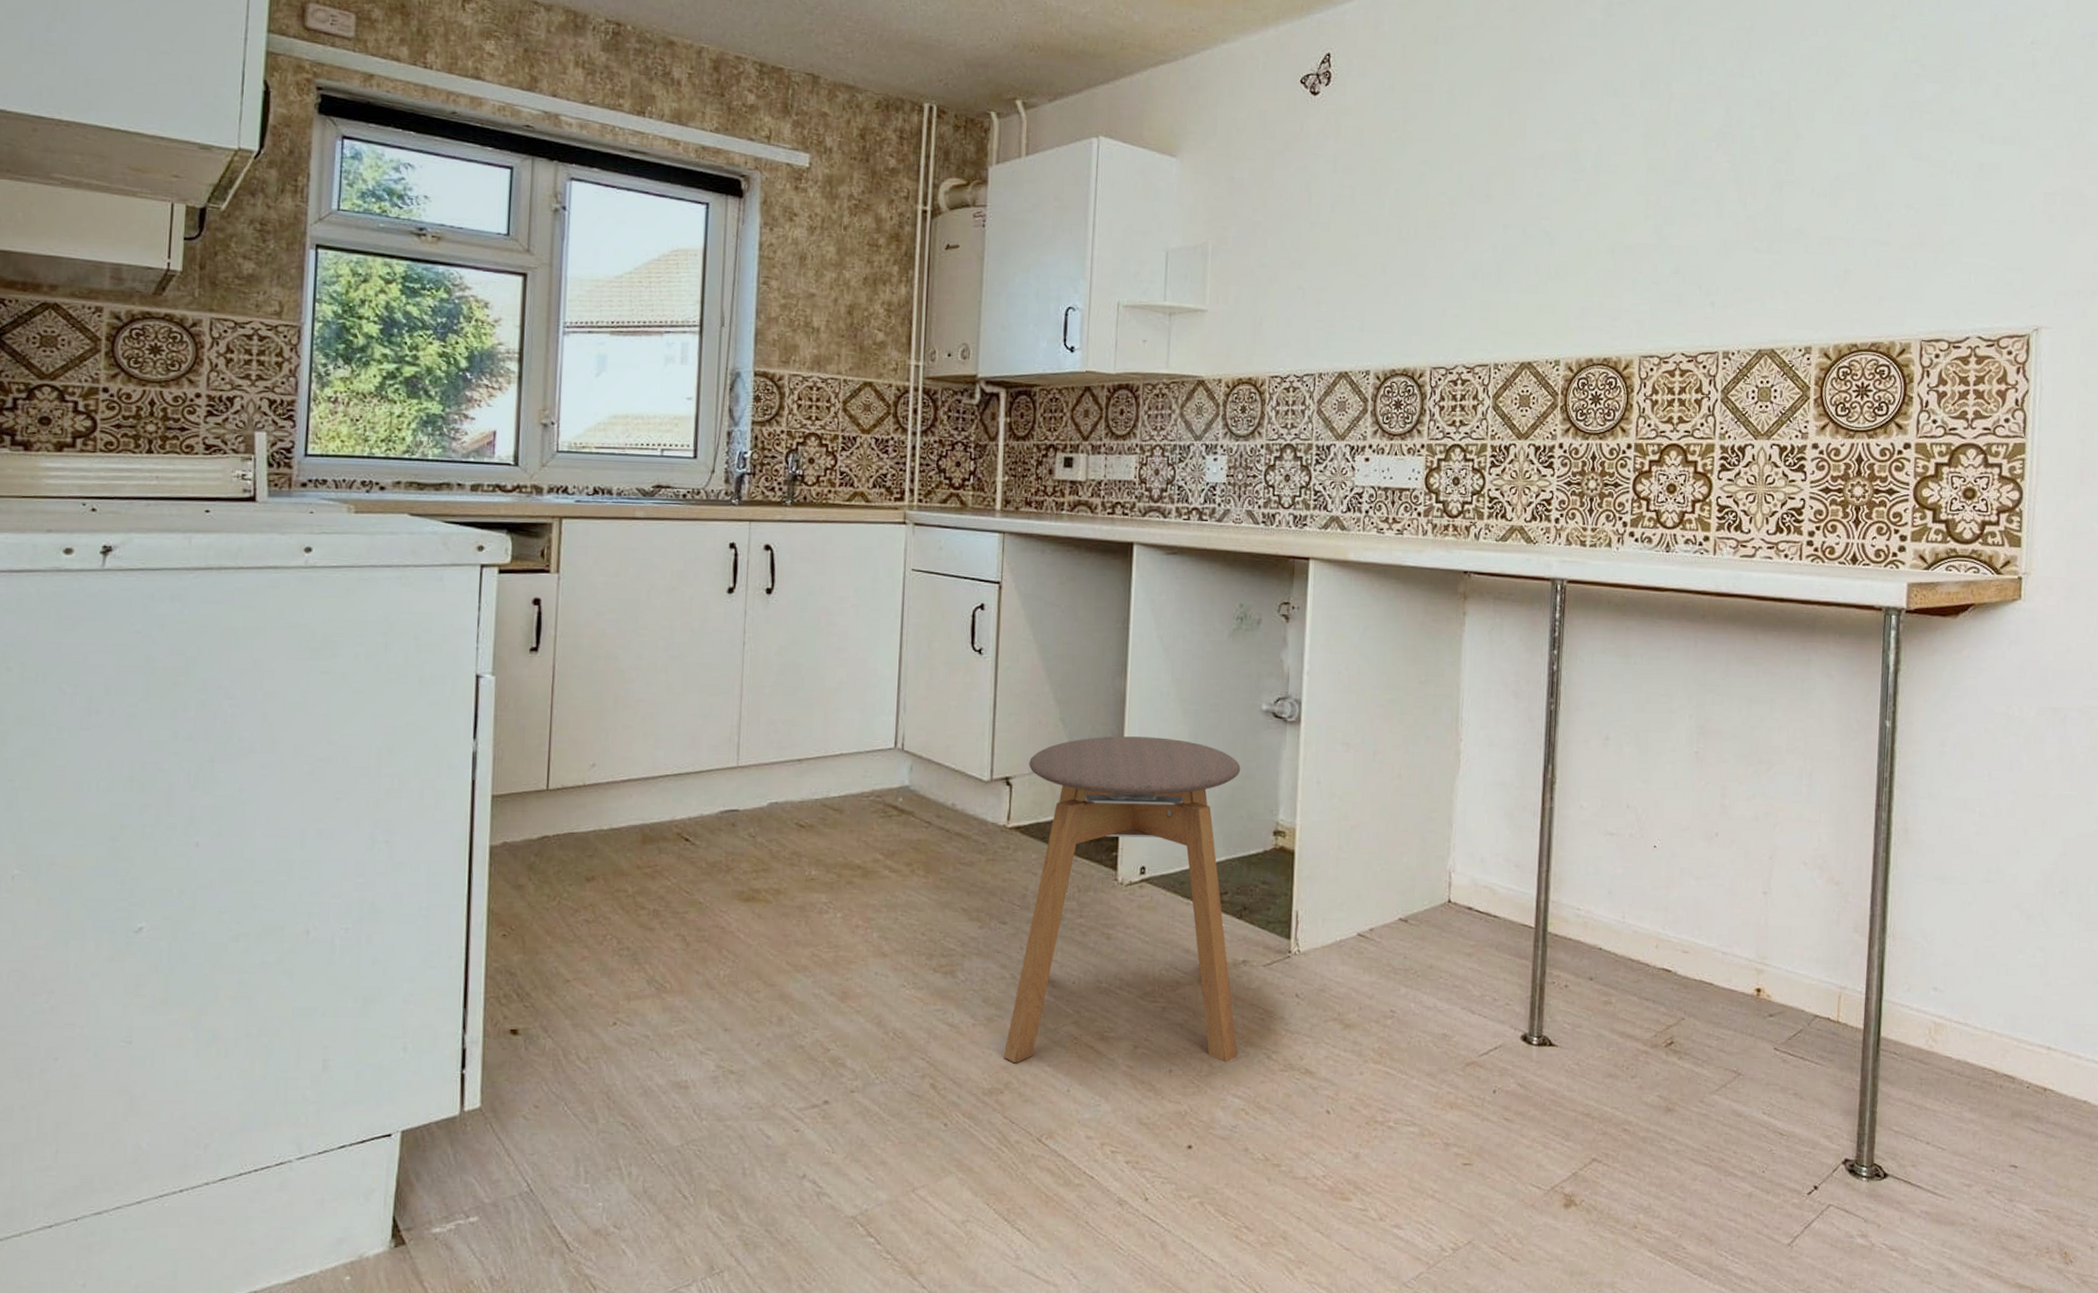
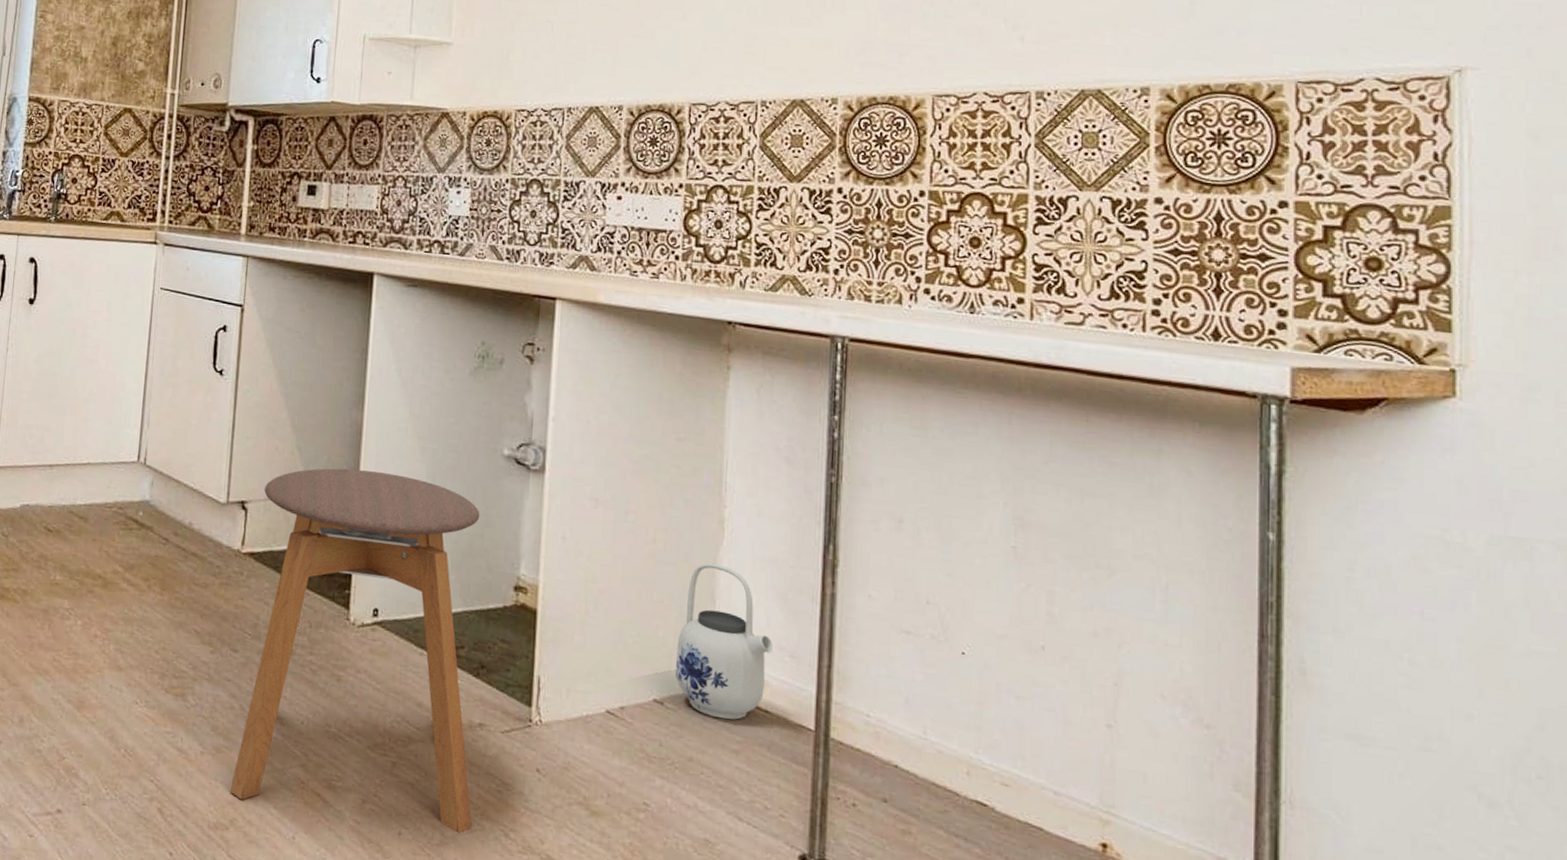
teapot: none [1418,792,1501,928] -> present [676,563,773,720]

